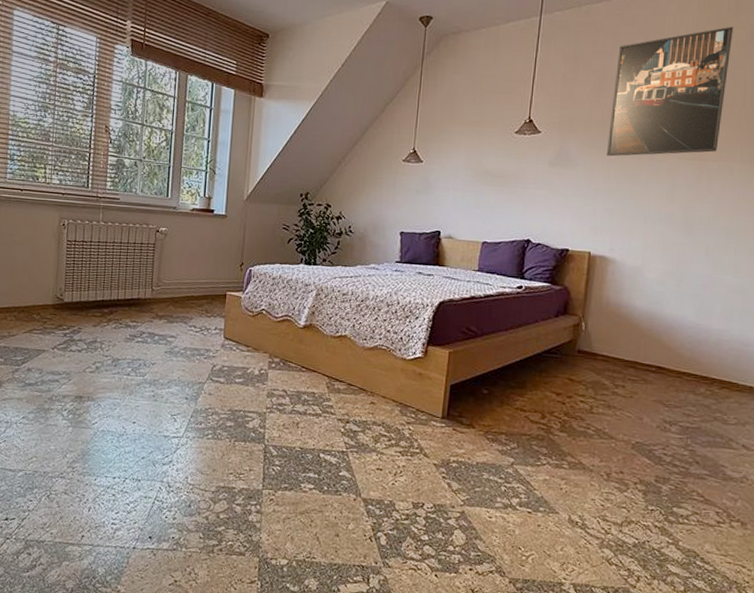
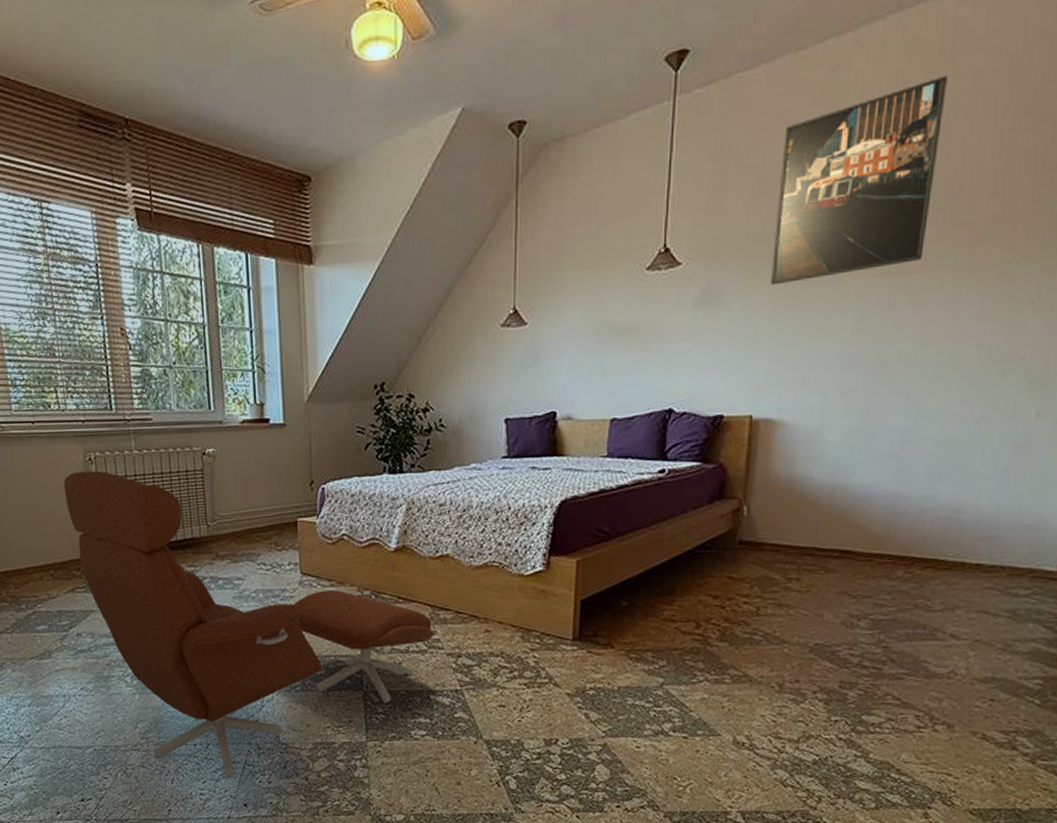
armchair: none [37,233,329,512] -> present [63,470,434,779]

